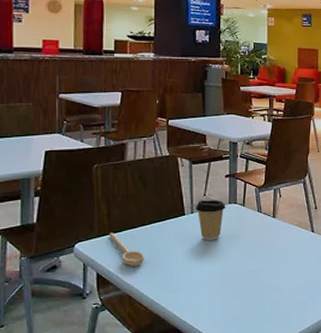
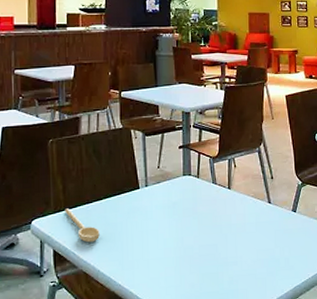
coffee cup: present [195,200,226,241] -> none [149,172,180,215]

